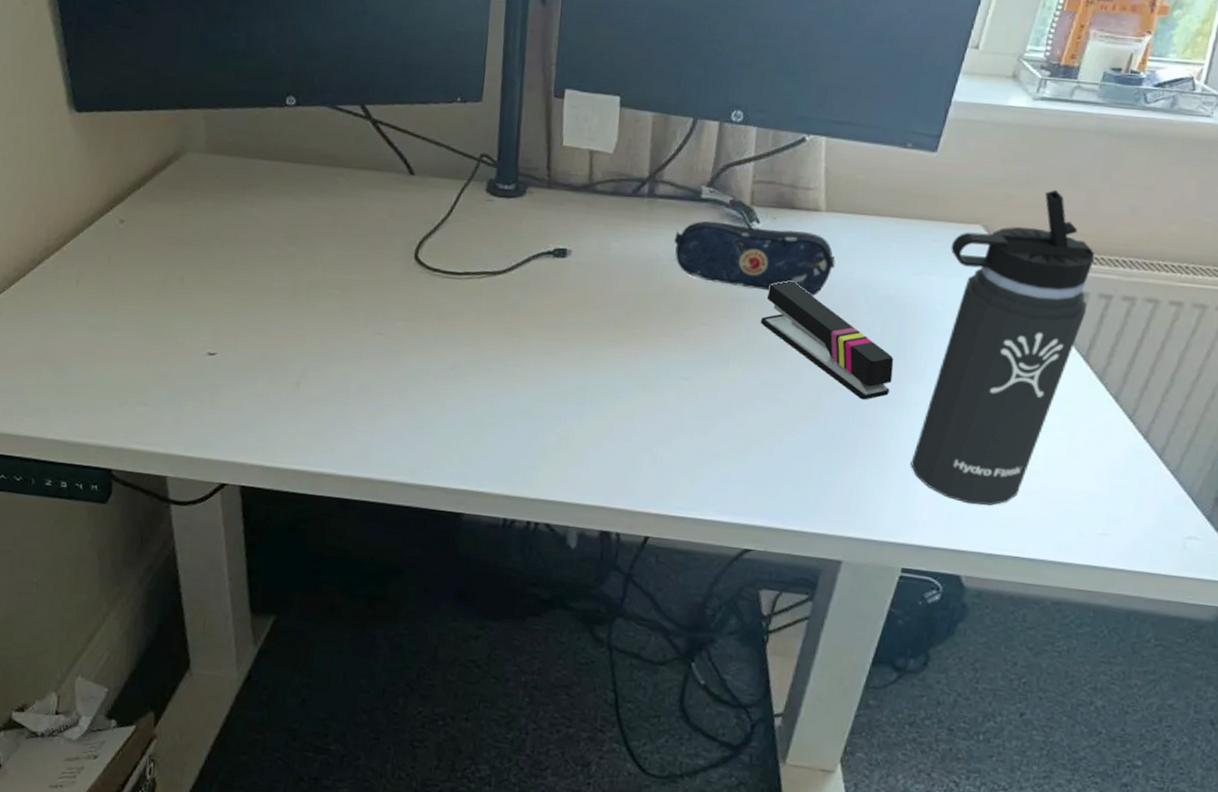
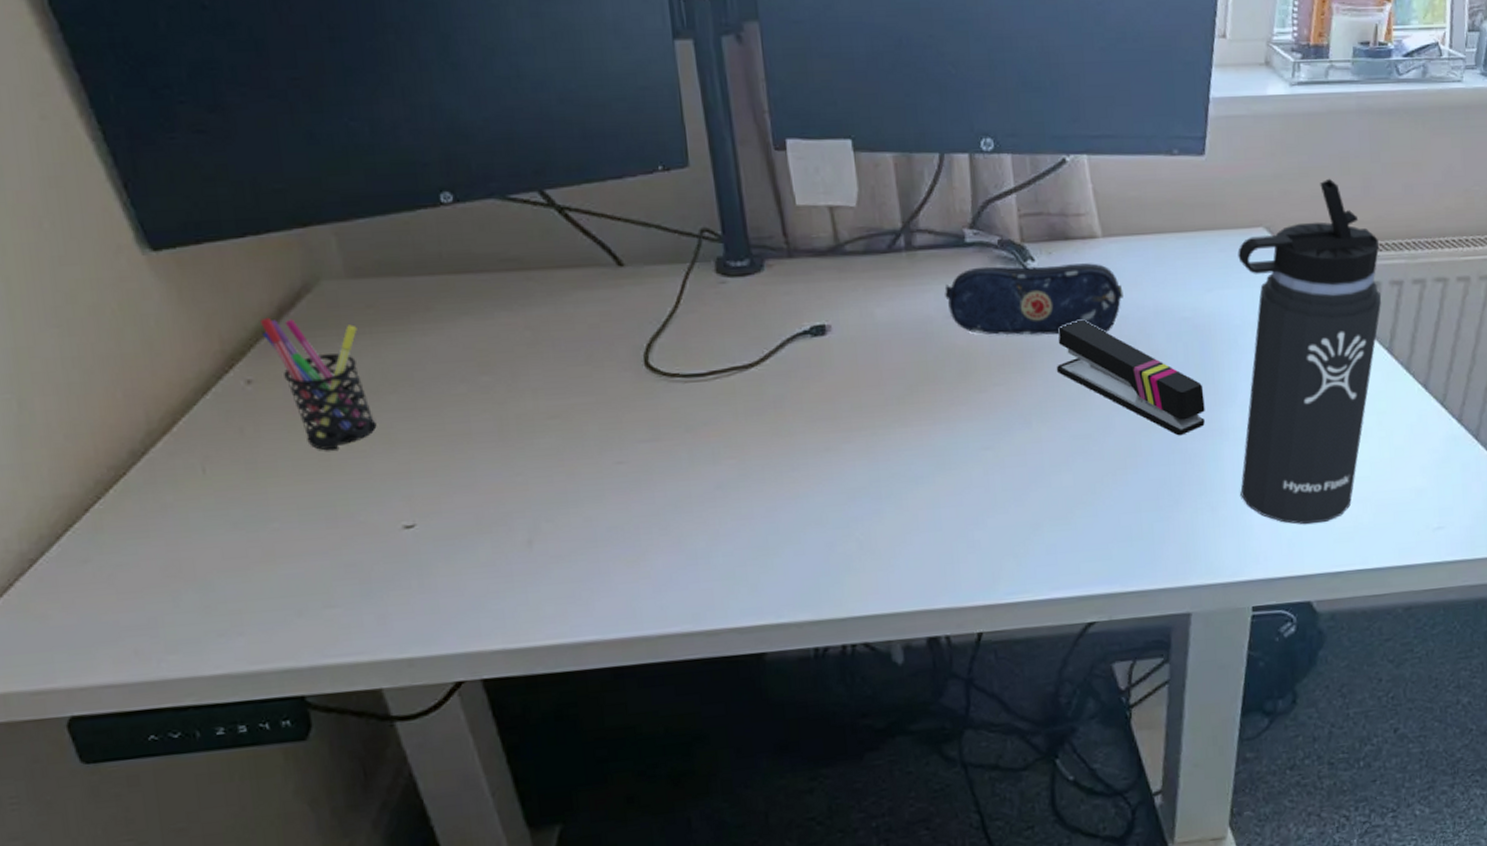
pen holder: none [138,174,206,285] -> present [260,317,377,451]

